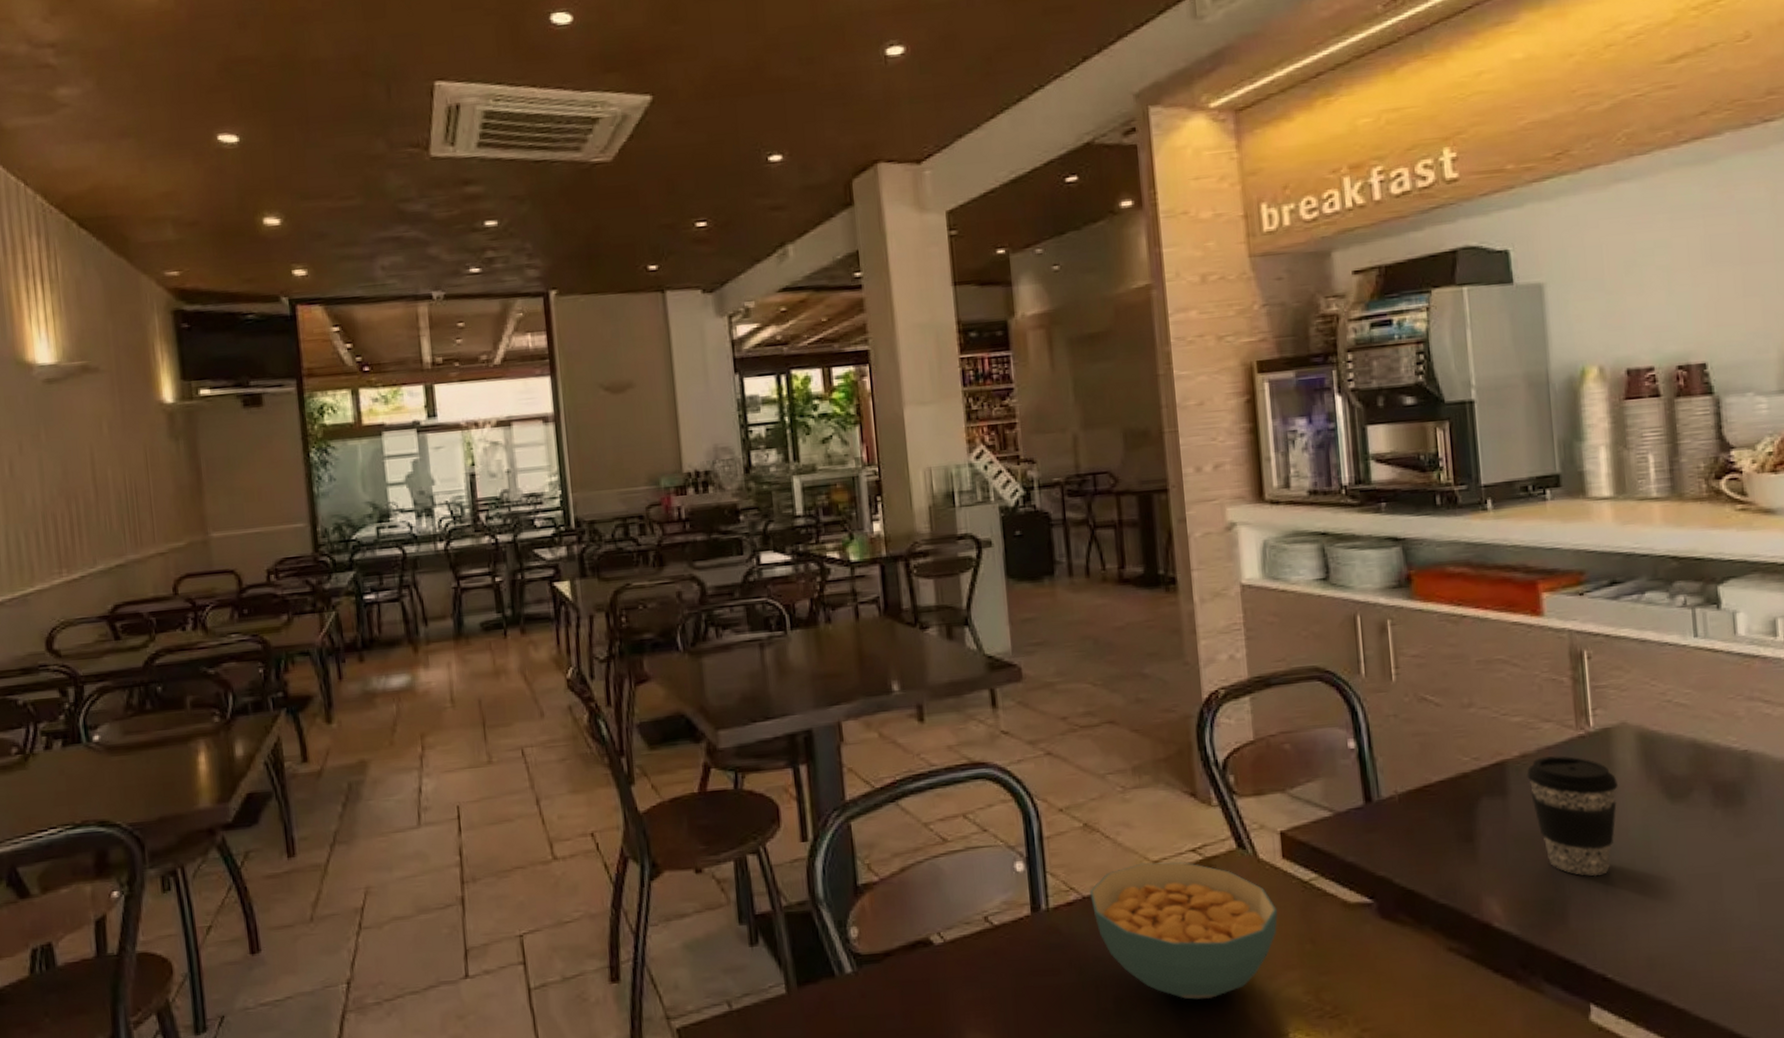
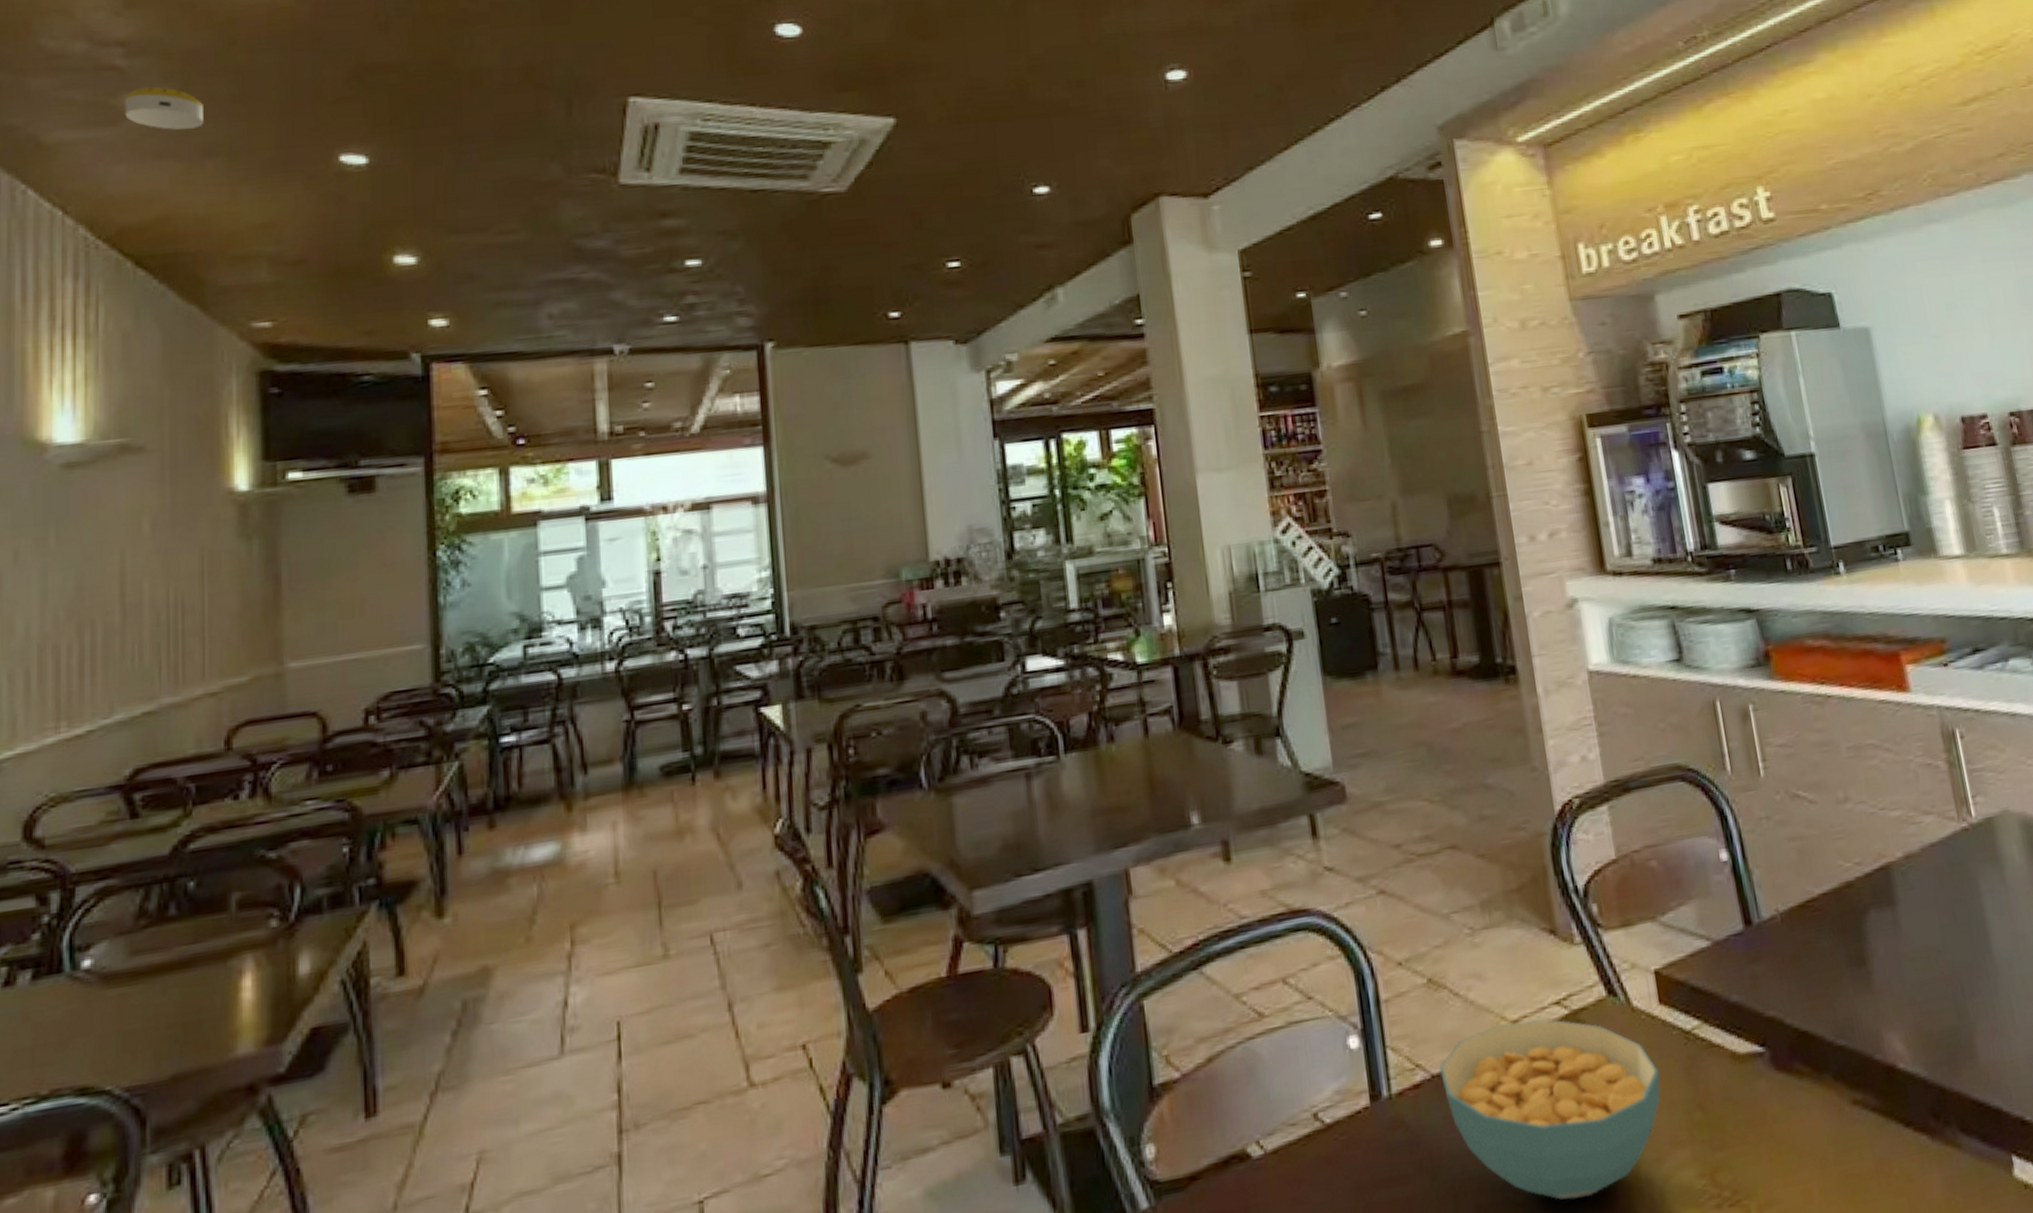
smoke detector: none [58,80,117,116] -> present [124,86,203,130]
coffee cup: present [1527,756,1618,877] -> none [1913,853,2013,996]

